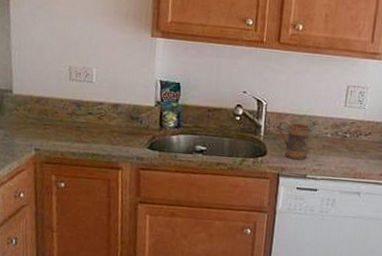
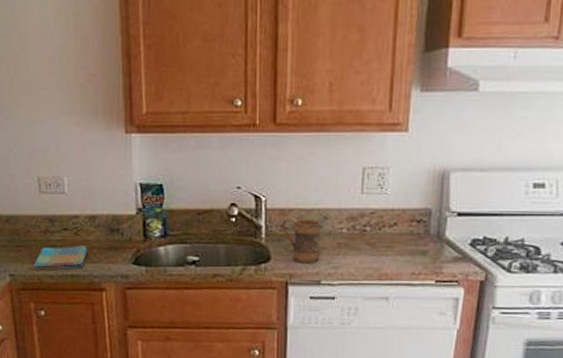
dish towel: none [58,128,109,149] -> present [34,246,88,270]

